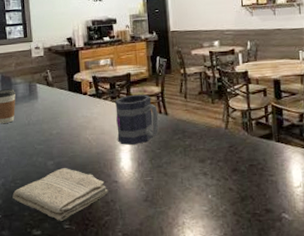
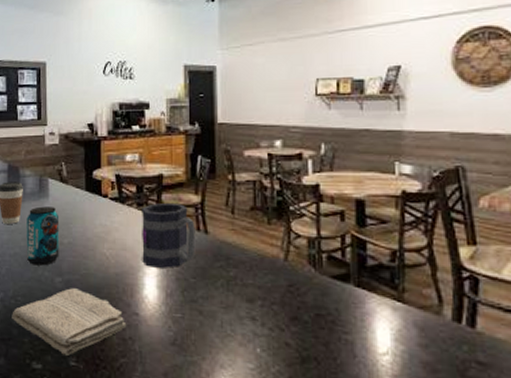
beverage can: none [20,106,50,154] -> present [26,206,60,266]

